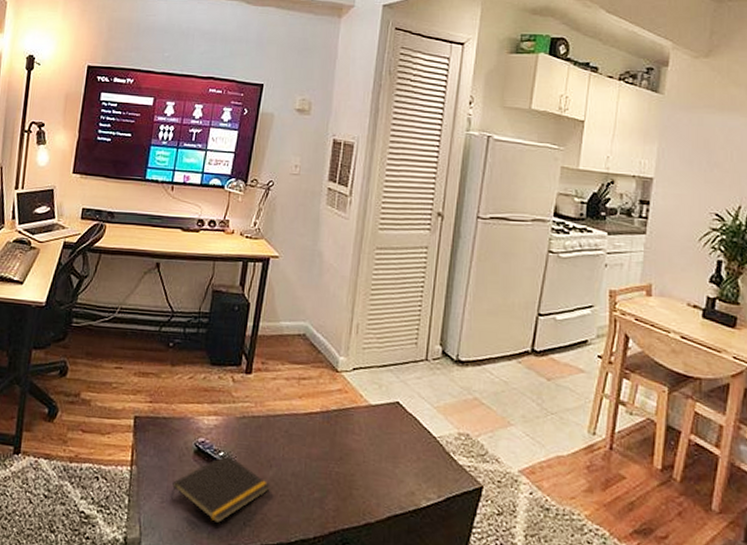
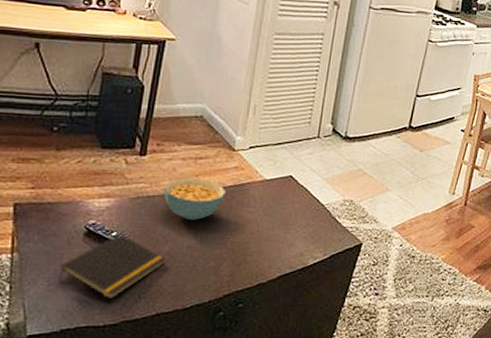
cereal bowl: none [268,399,331,446] -> present [163,178,227,221]

